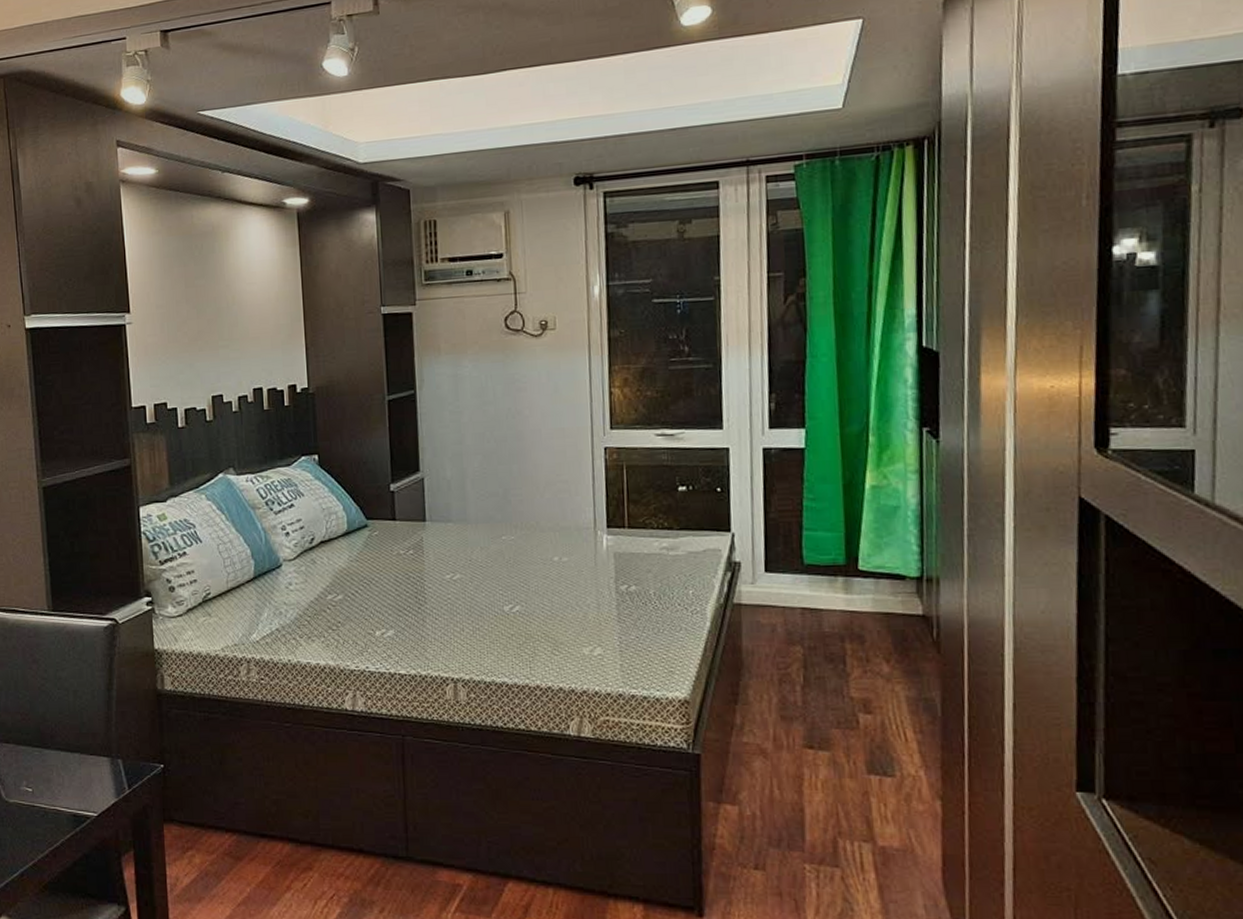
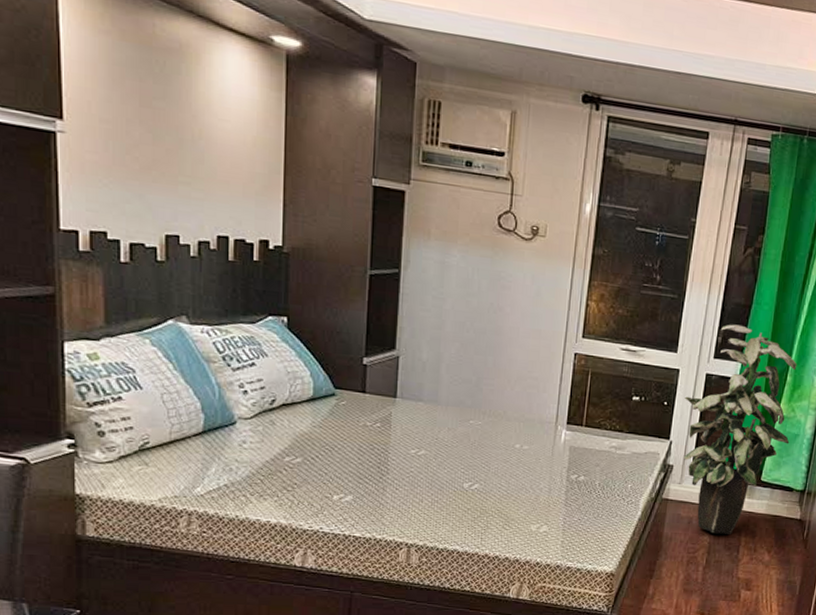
indoor plant: none [741,385,888,642] -> present [684,324,797,534]

